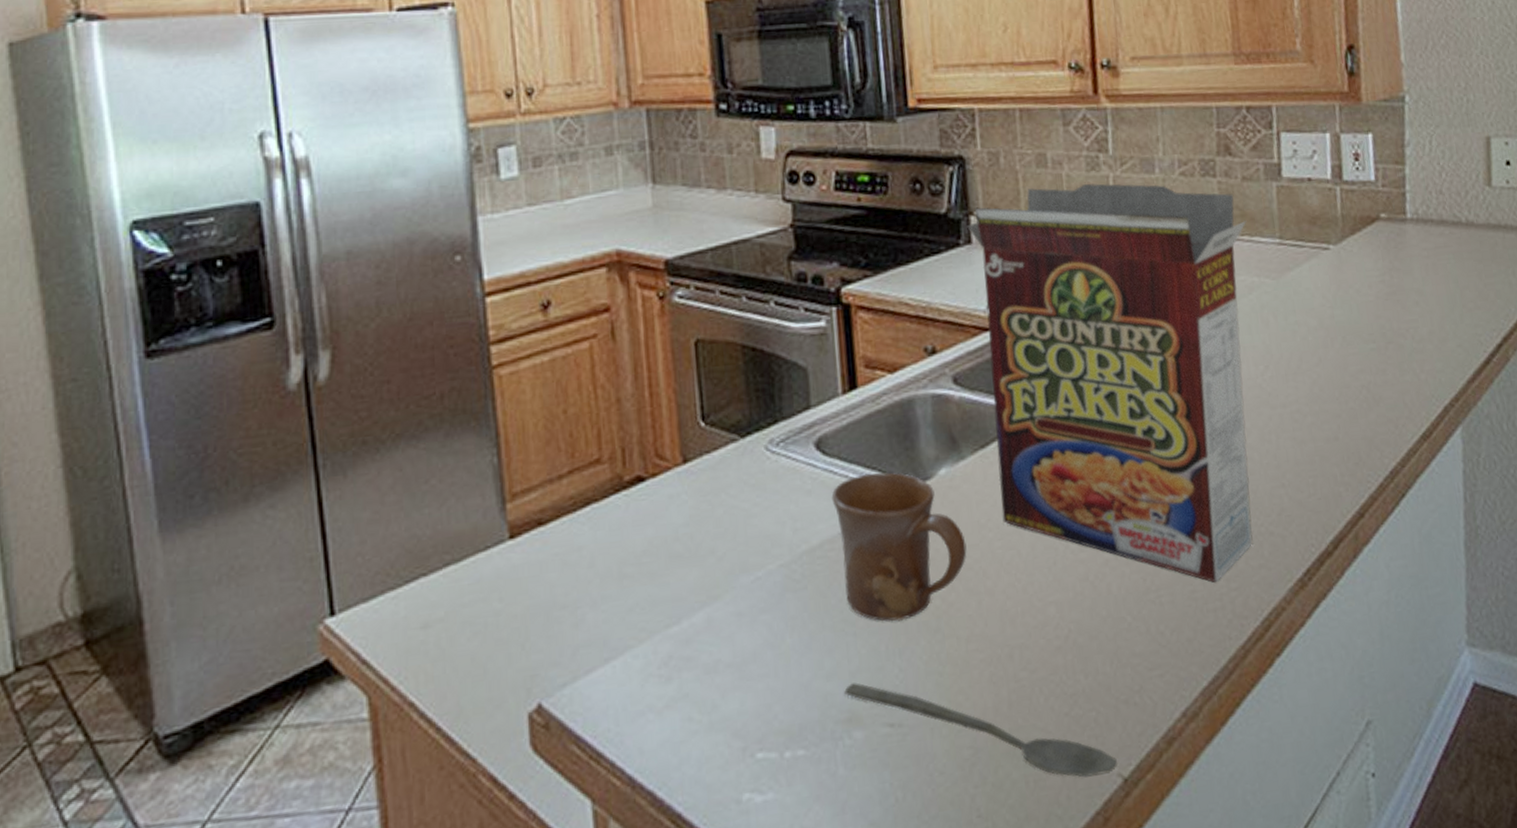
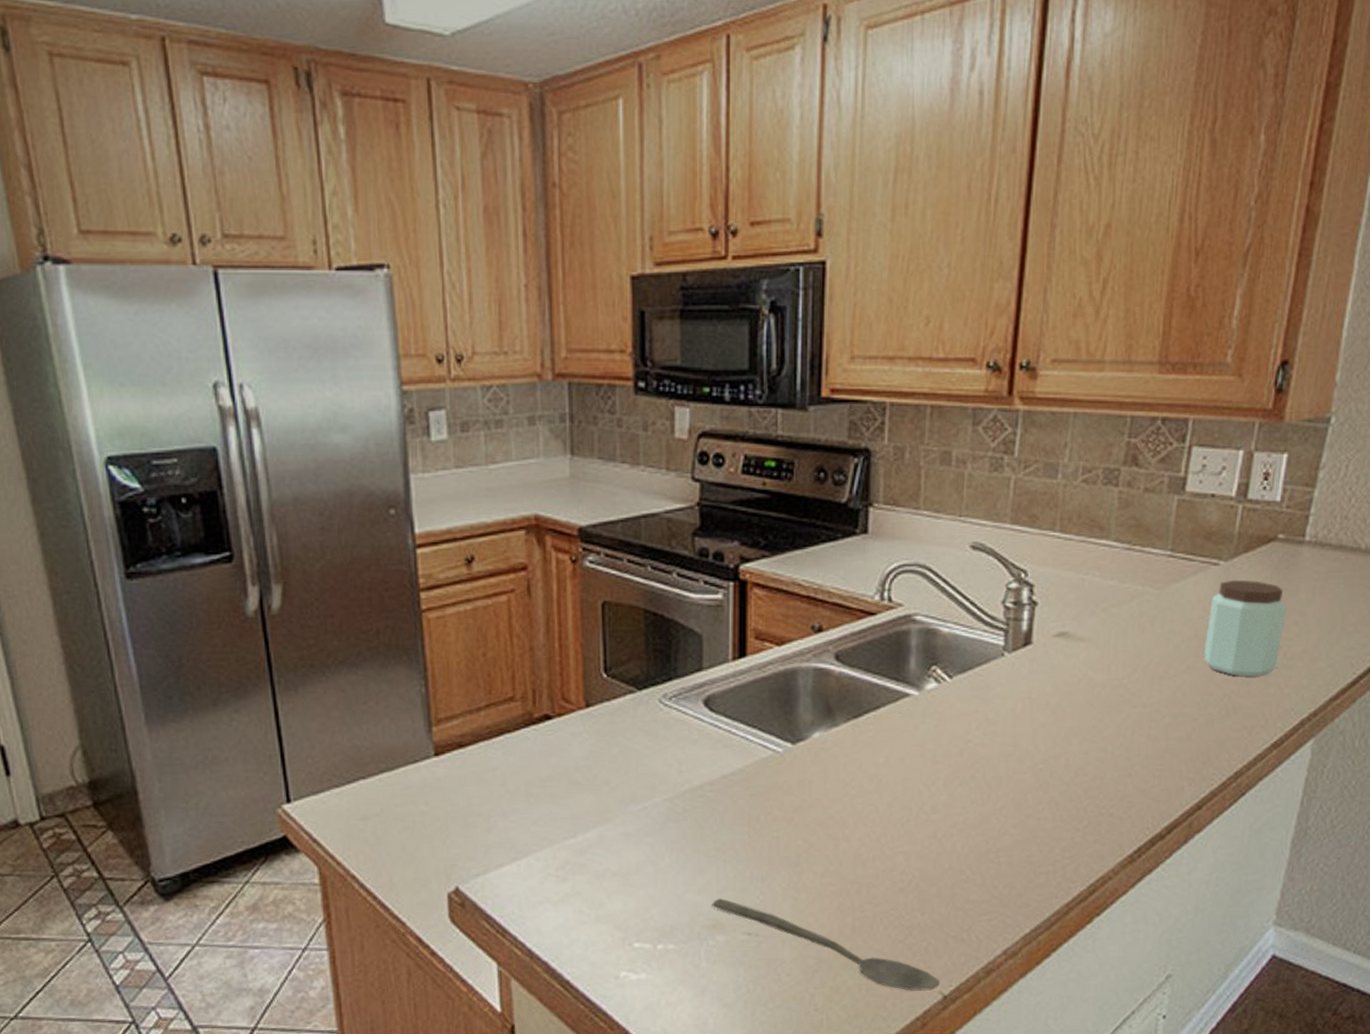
mug: present [831,472,967,622] -> none [714,730,831,854]
cereal box: present [967,183,1253,582] -> none [865,483,1141,850]
peanut butter: none [1329,262,1408,365] -> present [1203,579,1287,677]

